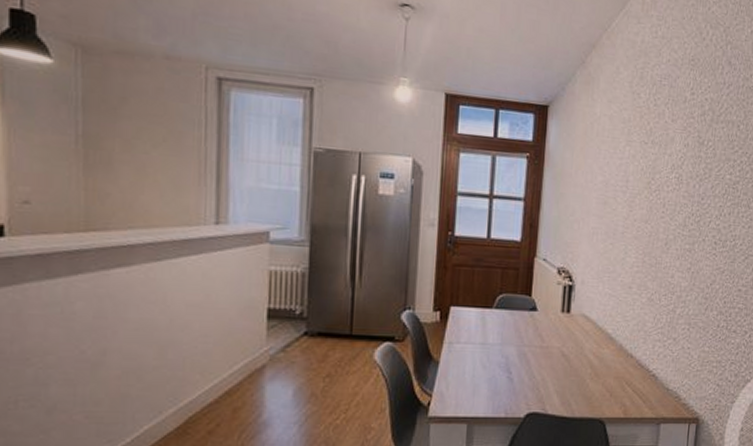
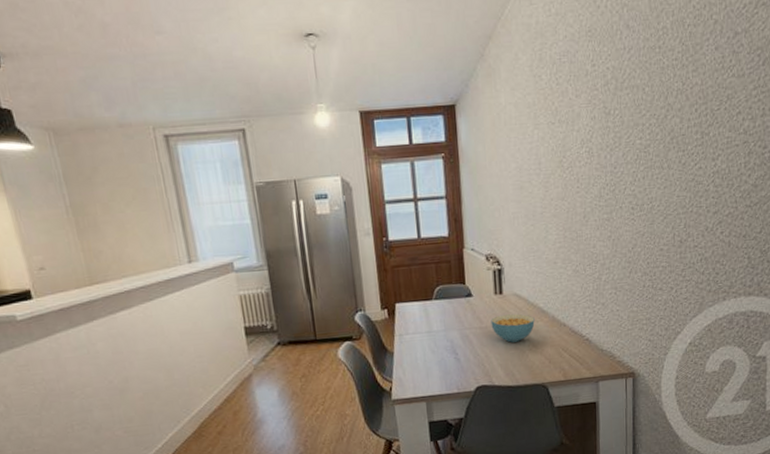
cereal bowl: none [553,336,601,368] -> present [491,313,535,343]

